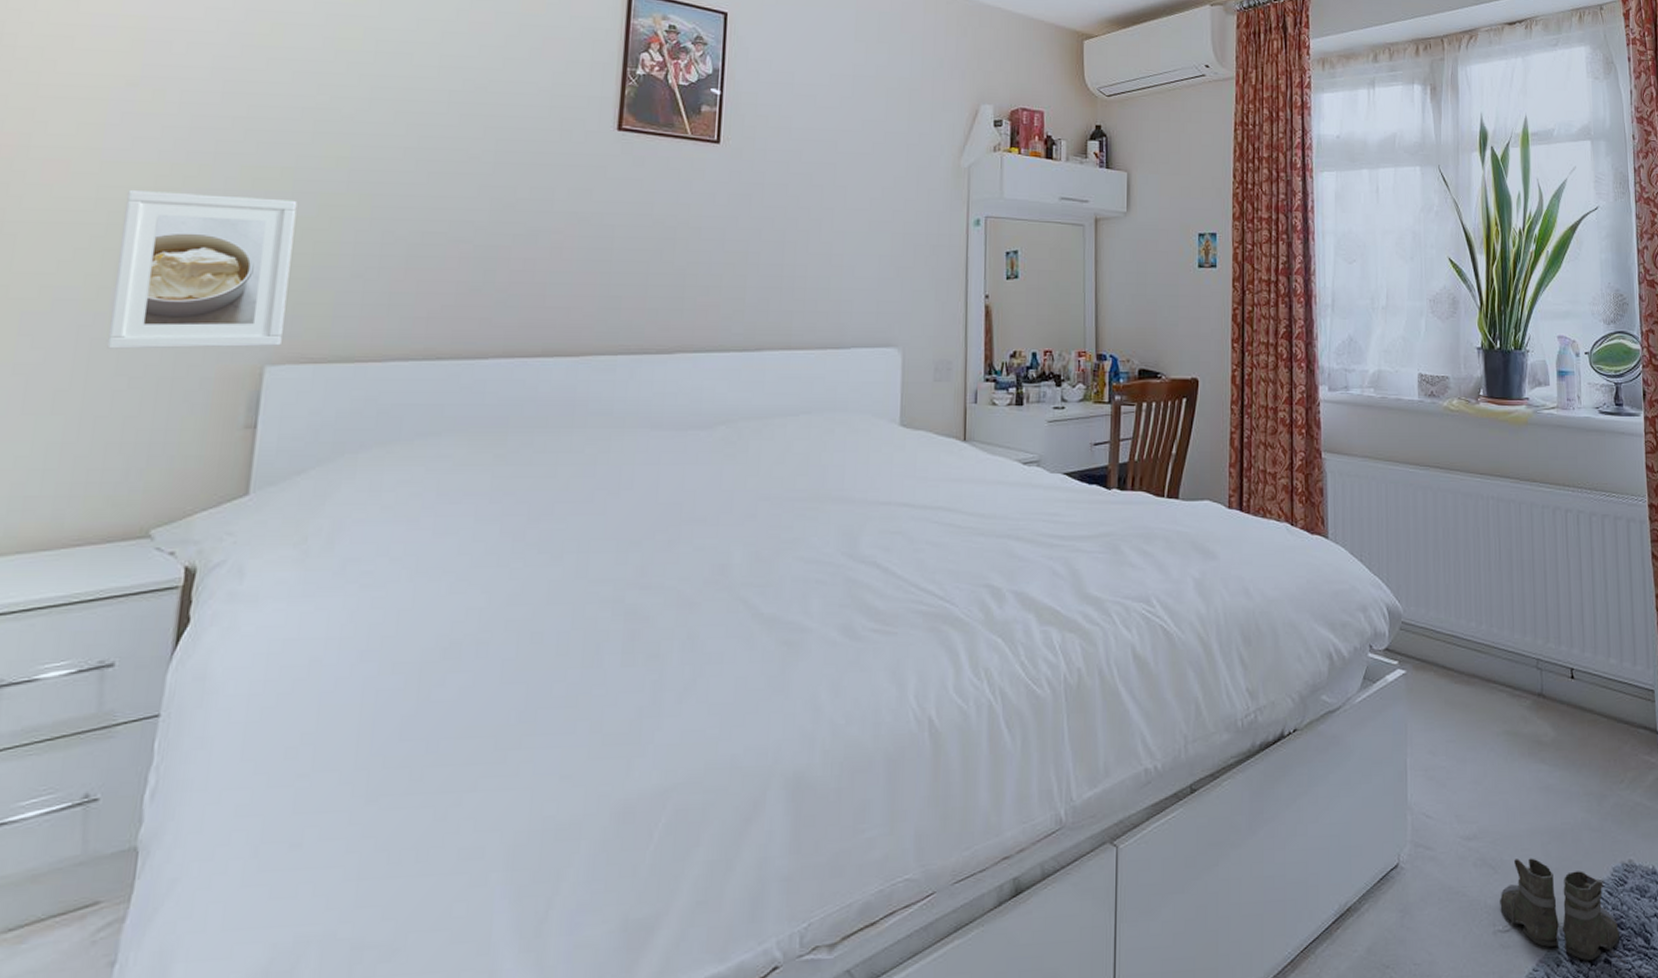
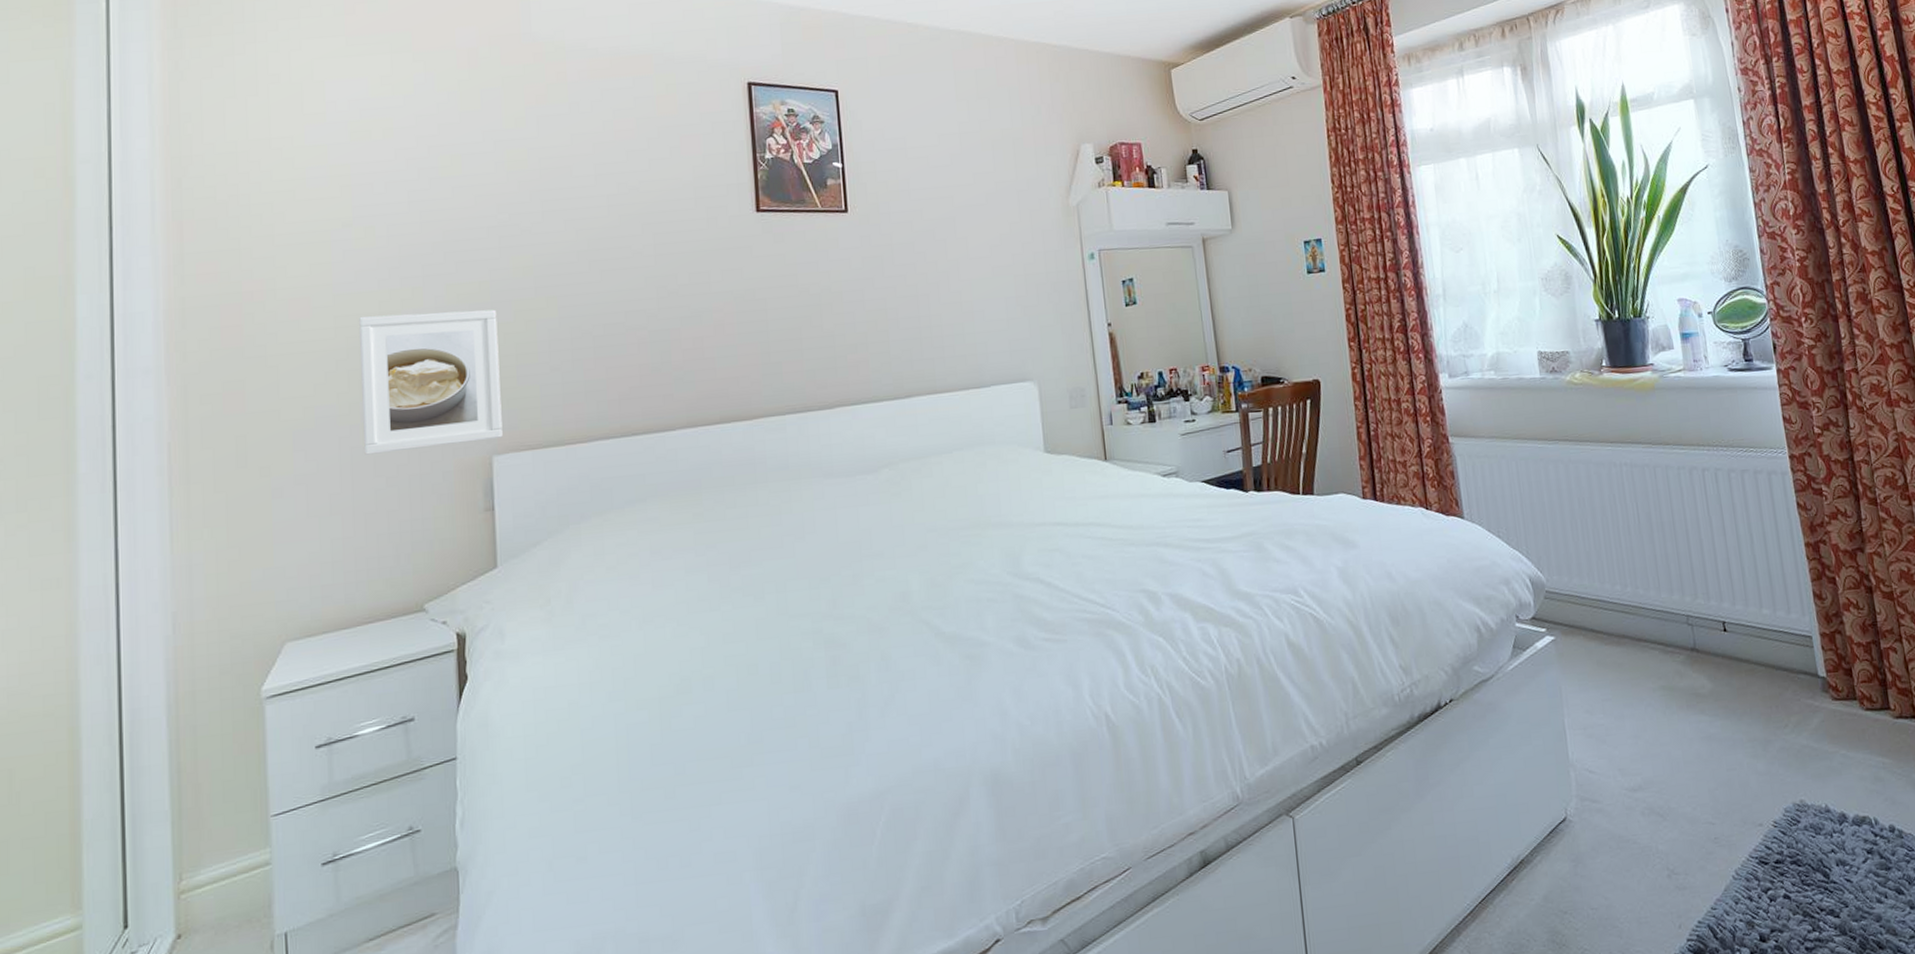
boots: present [1500,858,1627,963] -> none [1671,804,1807,898]

